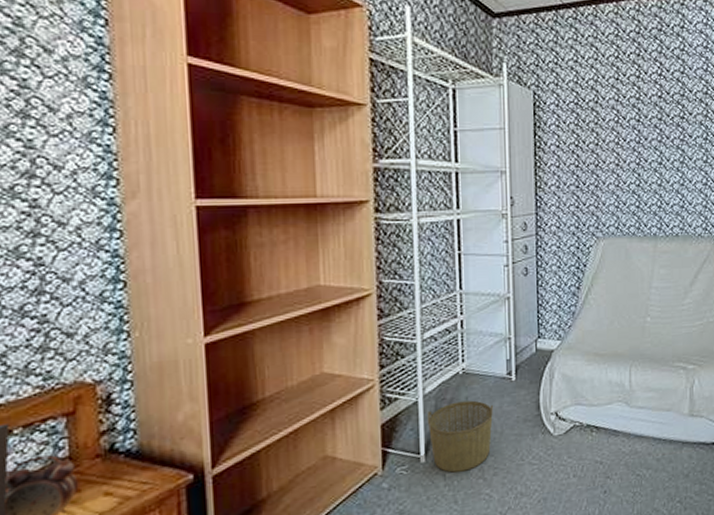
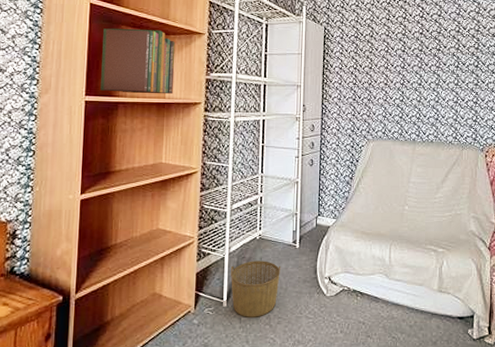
books: none [213,99,328,193] -> present [100,28,176,95]

